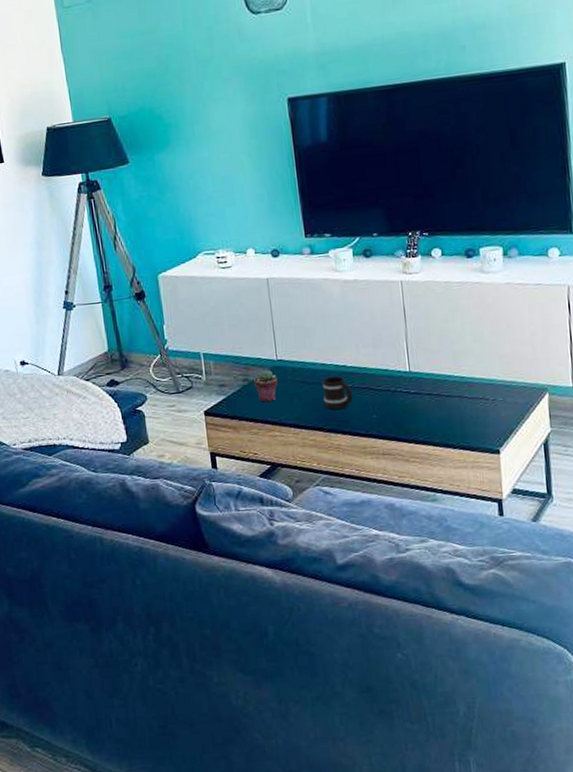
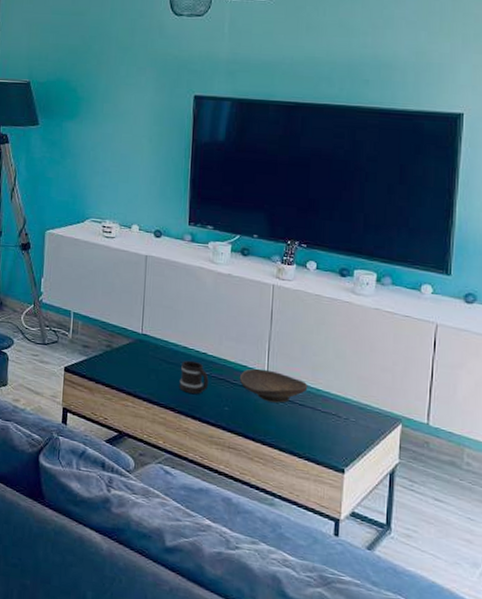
potted succulent: present [253,370,278,402] -> none [115,341,139,372]
decorative bowl: none [382,368,452,400] -> present [239,368,308,403]

